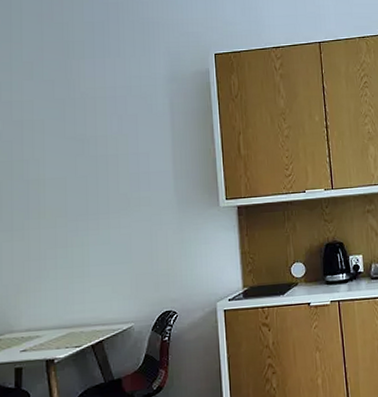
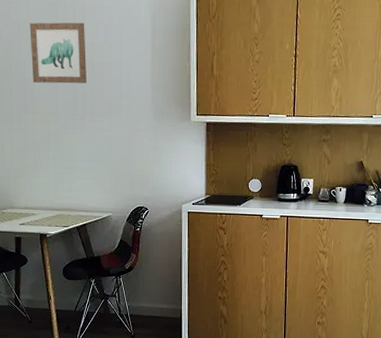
wall art: none [34,115,99,184] -> present [29,22,86,84]

